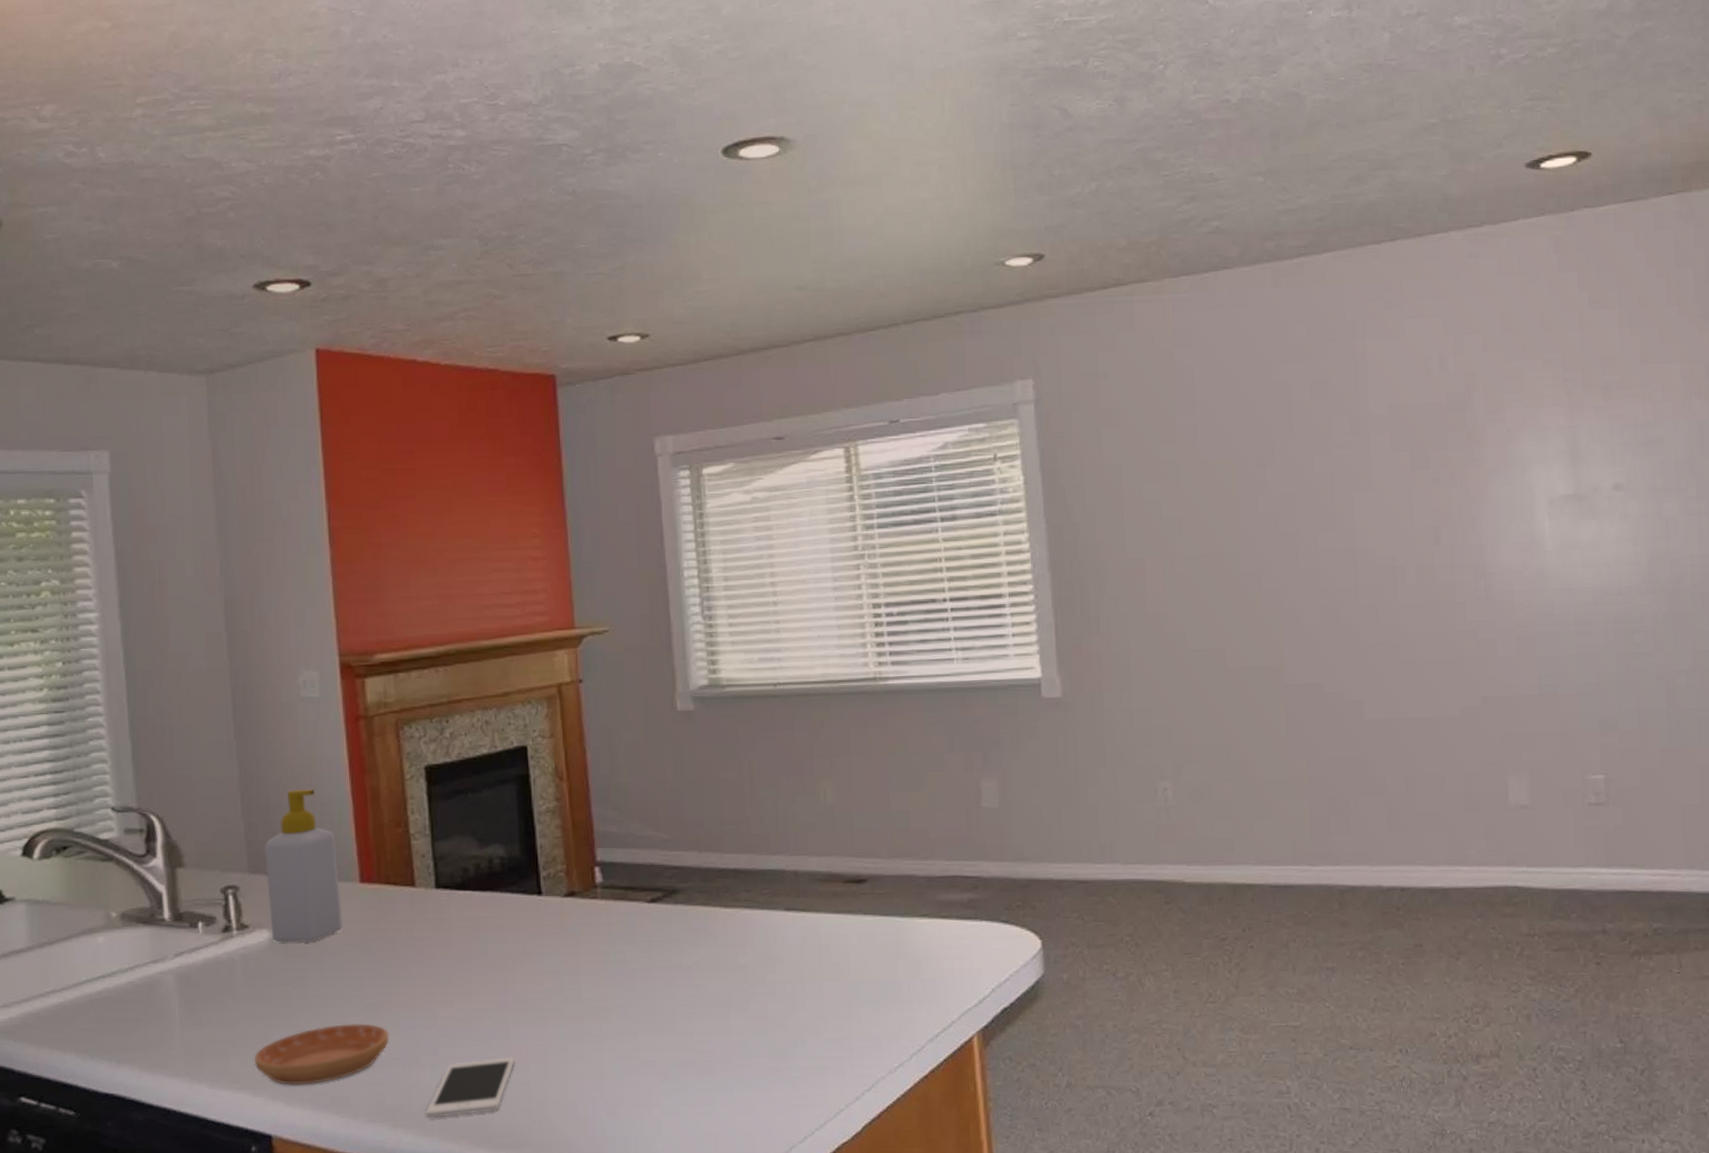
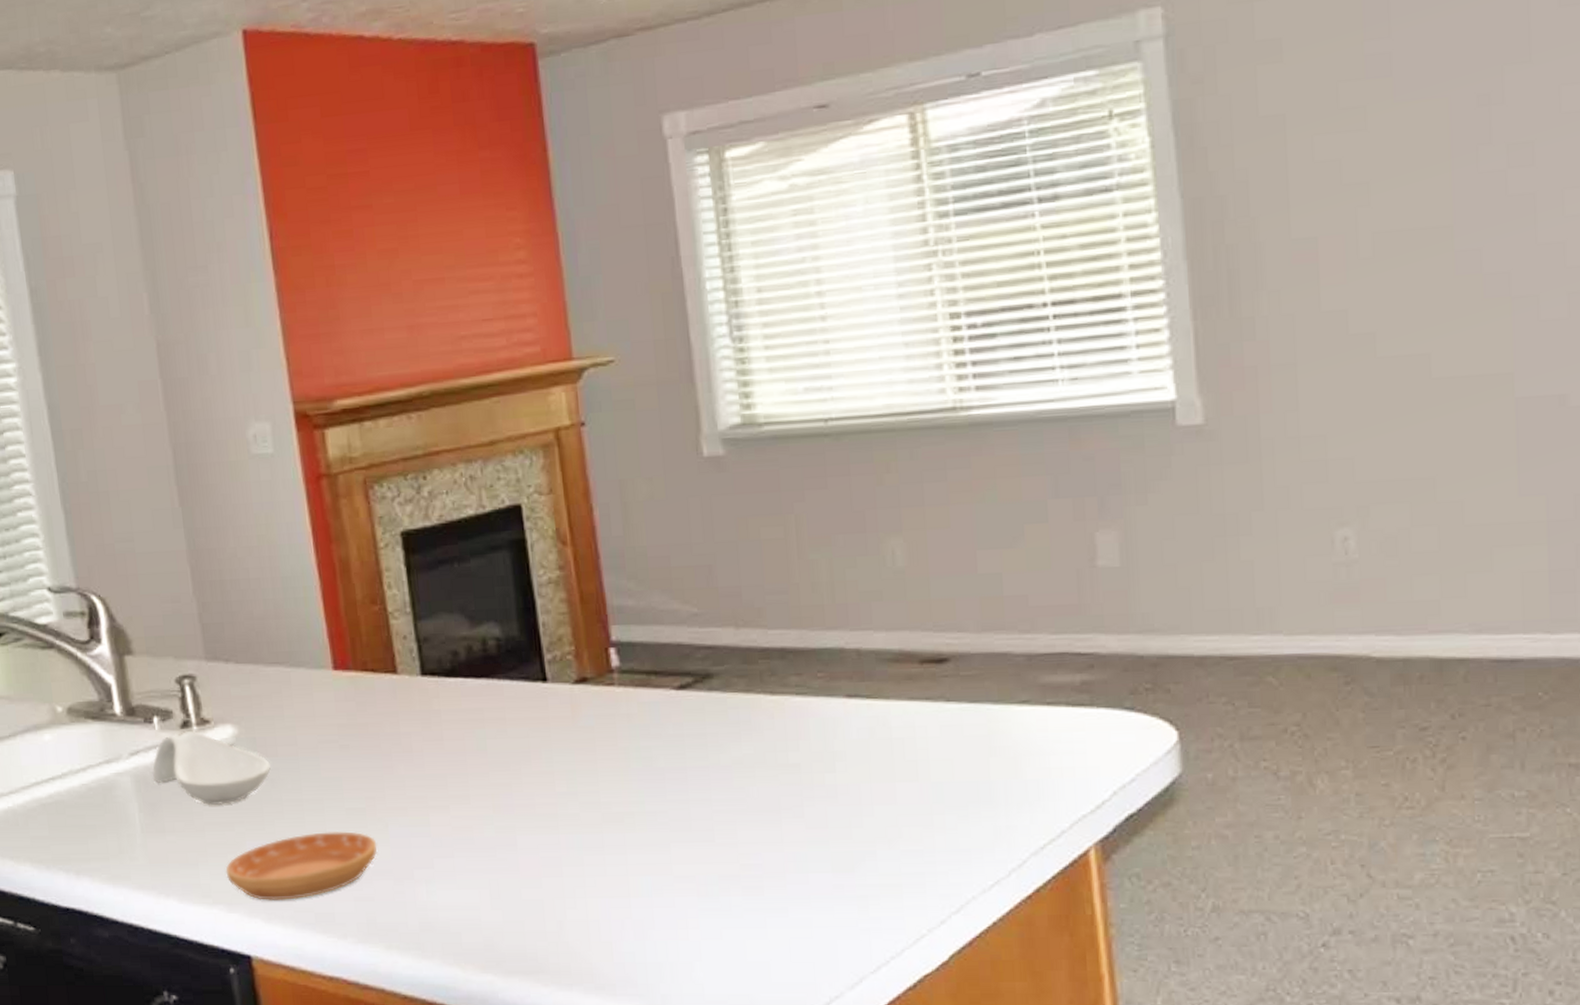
spoon rest: none [193,935,301,1001] -> present [152,731,272,806]
soap bottle: present [264,788,342,943] -> none [220,561,316,740]
cell phone: present [425,1057,515,1119] -> none [424,870,524,940]

